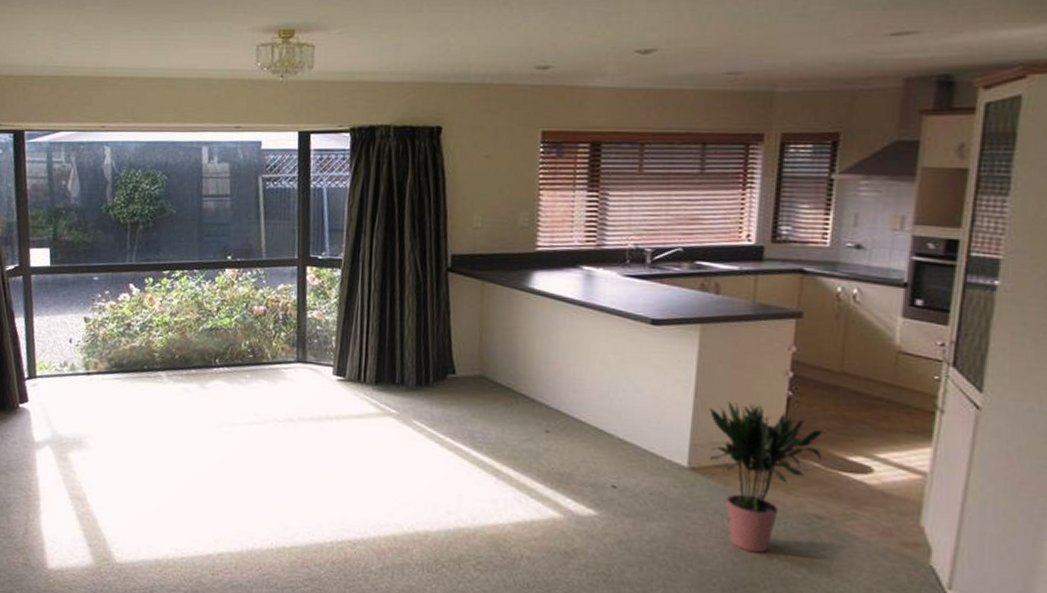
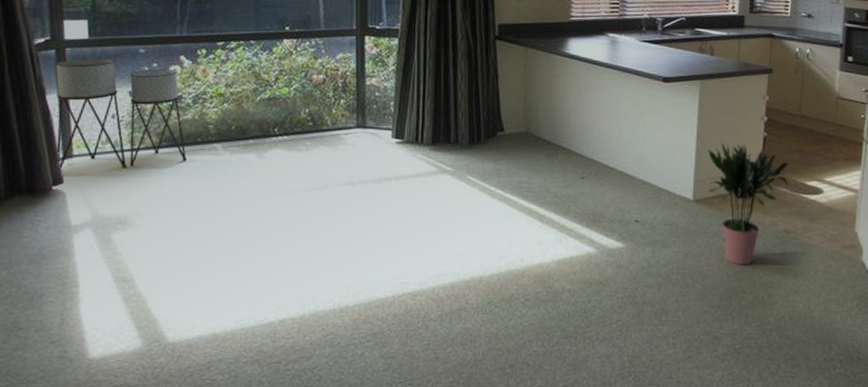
planter: none [22,284,135,391] -> present [55,58,187,170]

